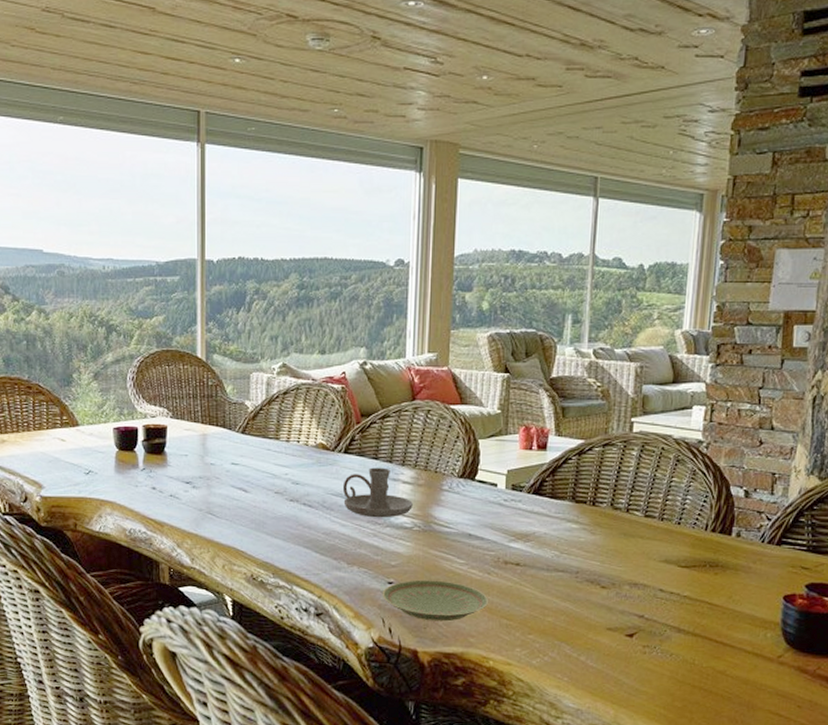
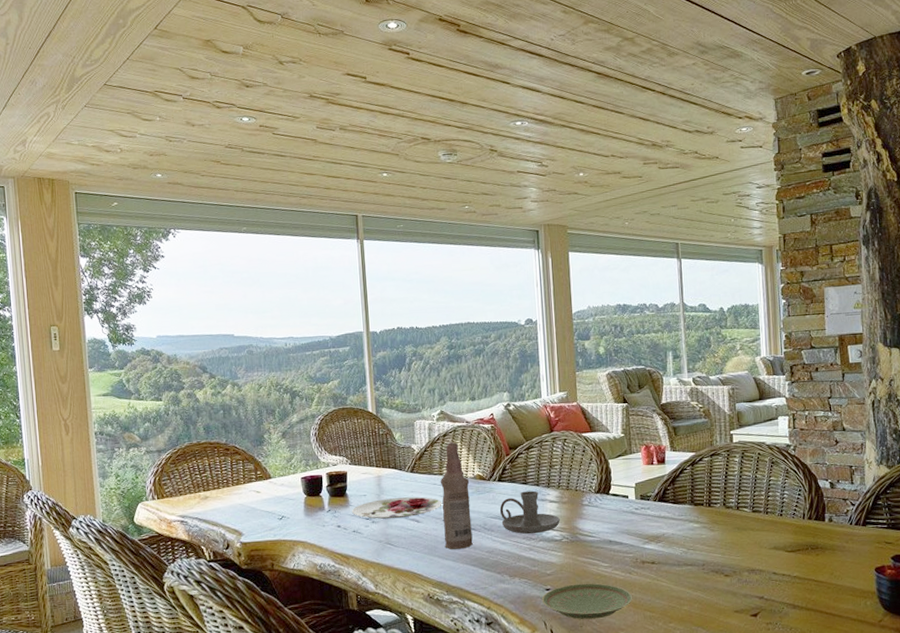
plate: none [170,461,276,486] -> present [352,496,443,519]
bottle: none [274,402,310,528] -> present [440,442,473,550]

